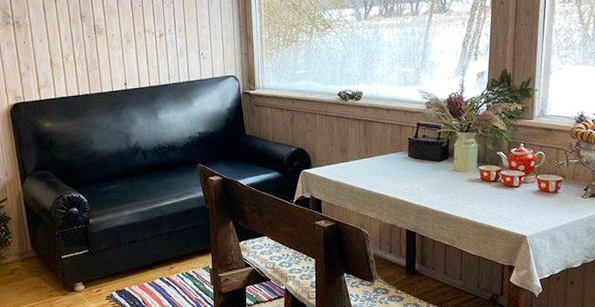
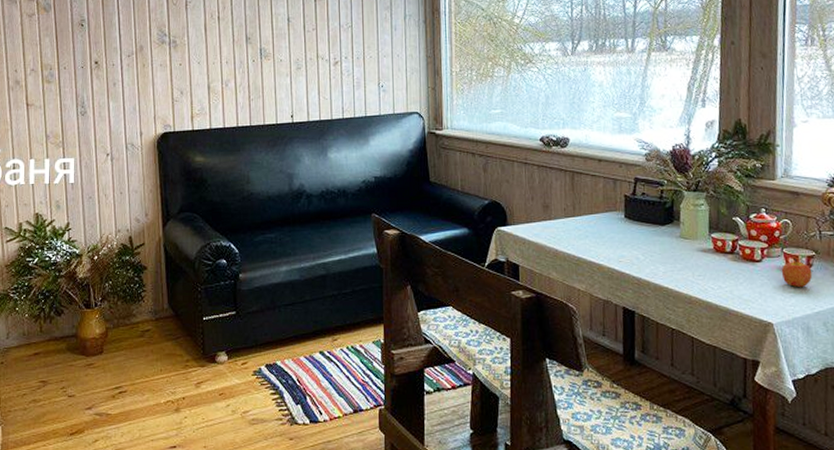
apple: none [534,182,560,206] -> present [781,258,813,287]

